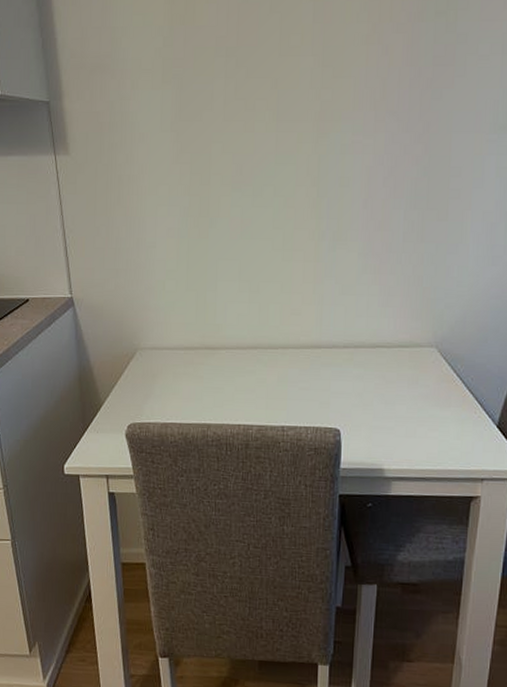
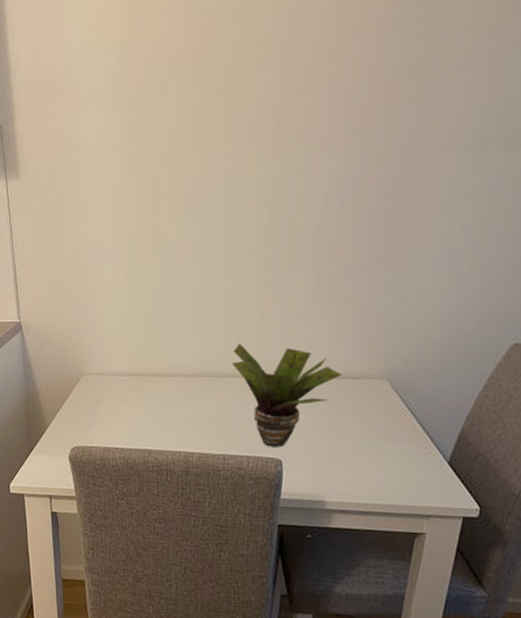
potted plant: none [287,314,394,417] -> present [232,342,343,448]

